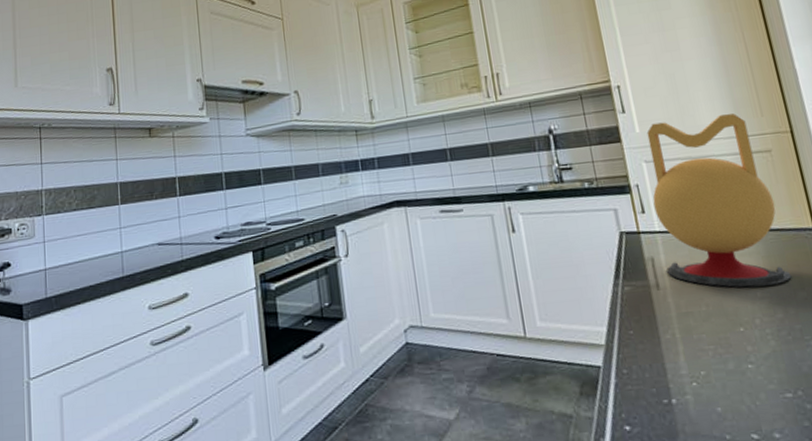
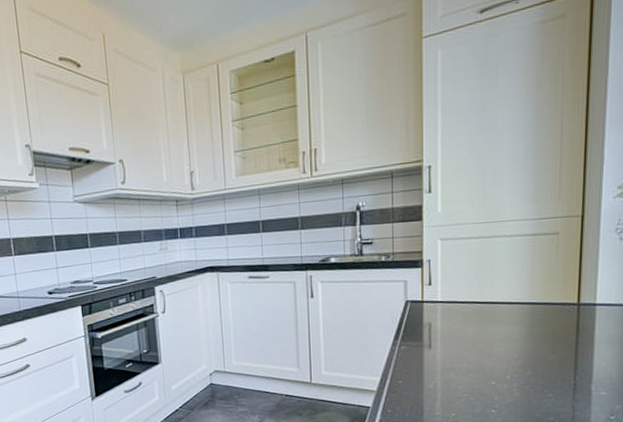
kettle: present [646,114,792,288] -> none [441,197,549,350]

